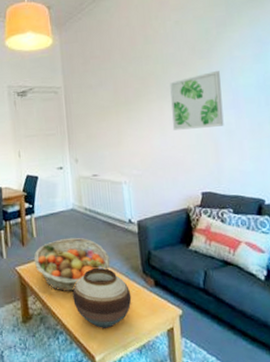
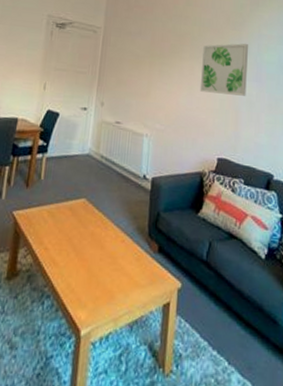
fruit basket: present [34,237,111,291] -> none [34,185,118,247]
vase: present [72,267,132,329] -> none [69,223,133,298]

